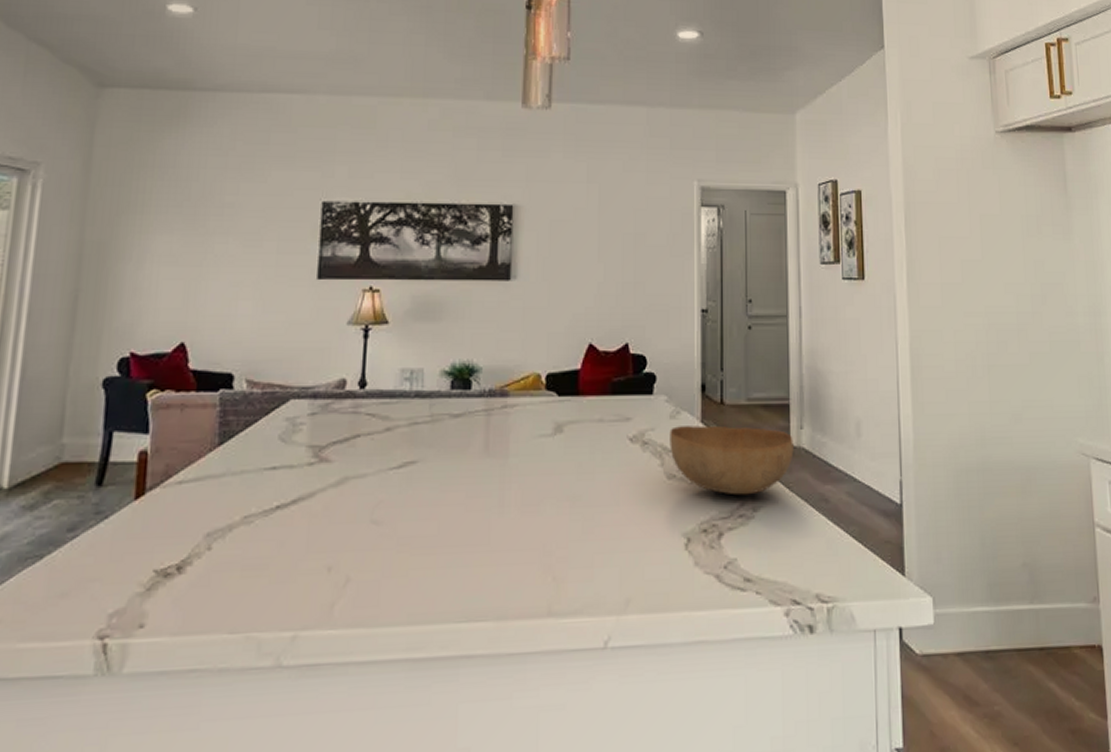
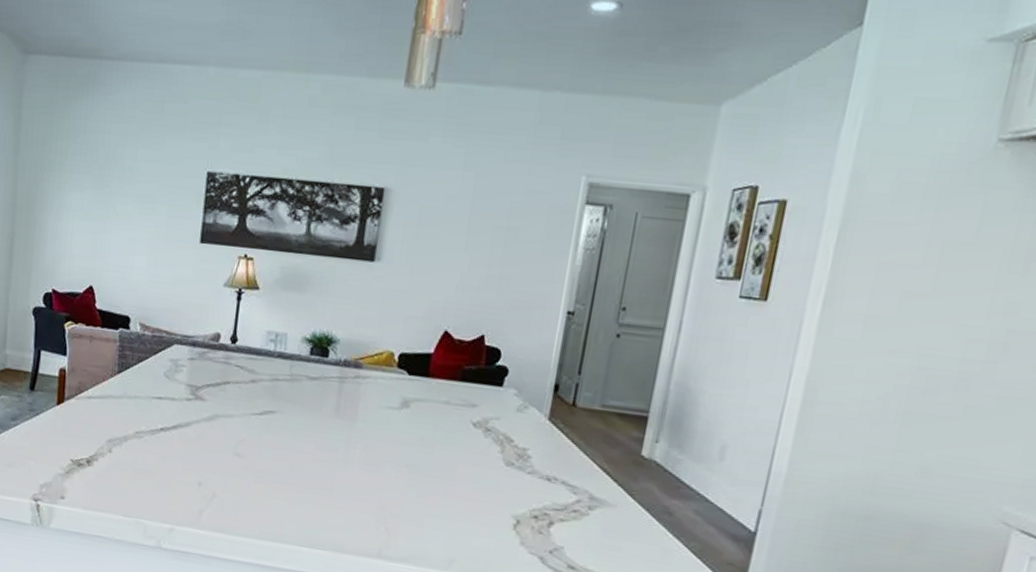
bowl: present [670,425,794,495] -> none [512,419,646,494]

